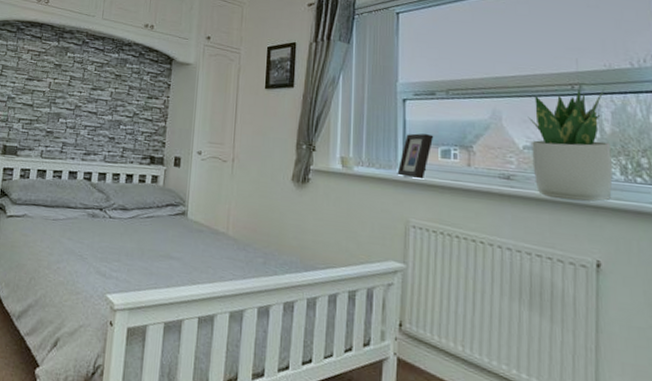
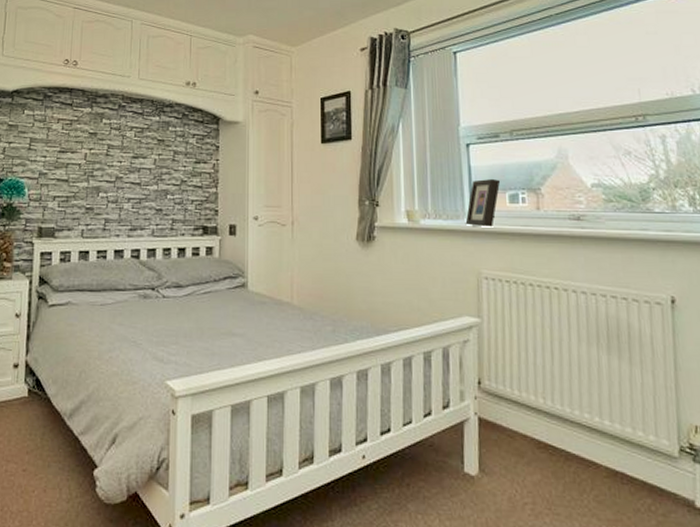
planter: present [528,87,613,202] -> none [594,118,682,237]

